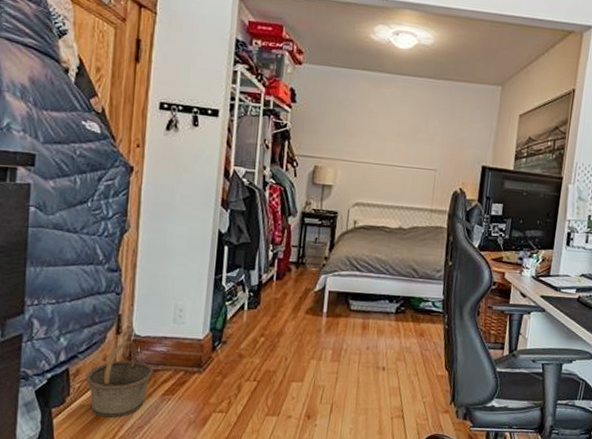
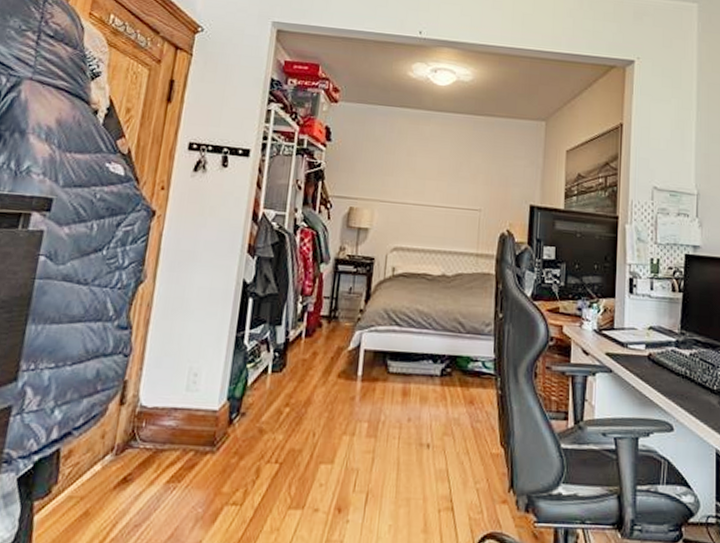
basket: present [85,341,154,418] -> none [78,414,160,513]

